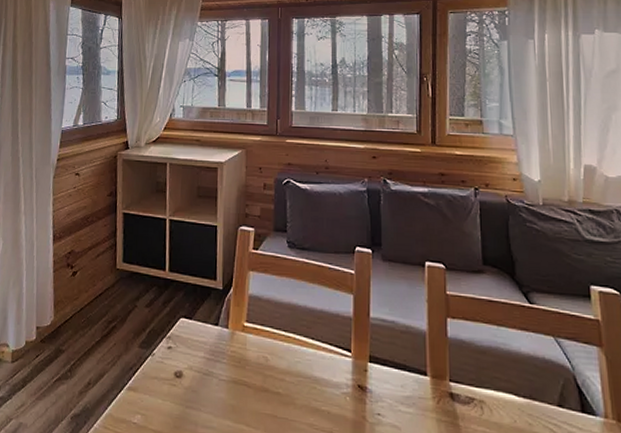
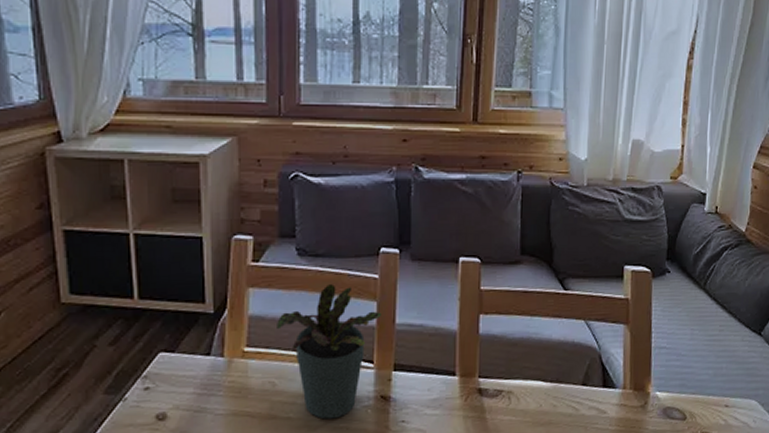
potted plant: none [270,275,357,401] -> present [277,284,381,420]

